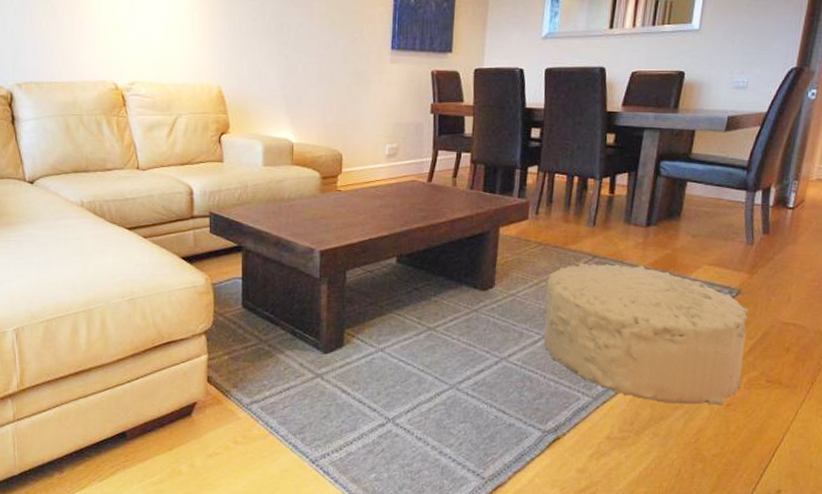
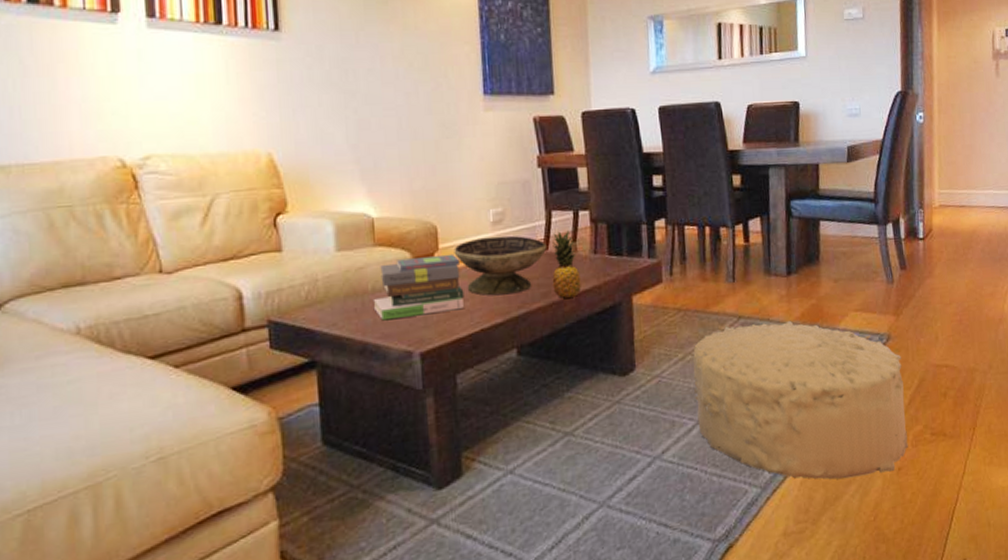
books: none [287,177,359,223] -> present [373,253,464,321]
decorative bowl: none [354,166,431,214] -> present [454,235,547,296]
fruit: none [432,168,457,224] -> present [552,230,581,299]

